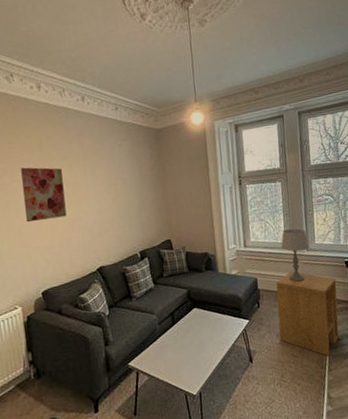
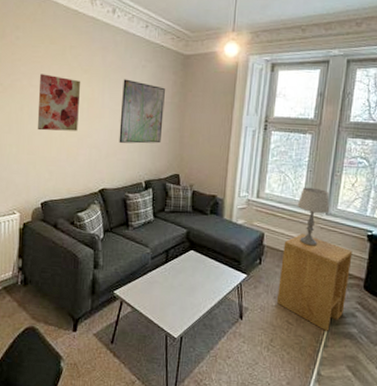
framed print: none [103,159,148,220] -> present [119,79,165,144]

